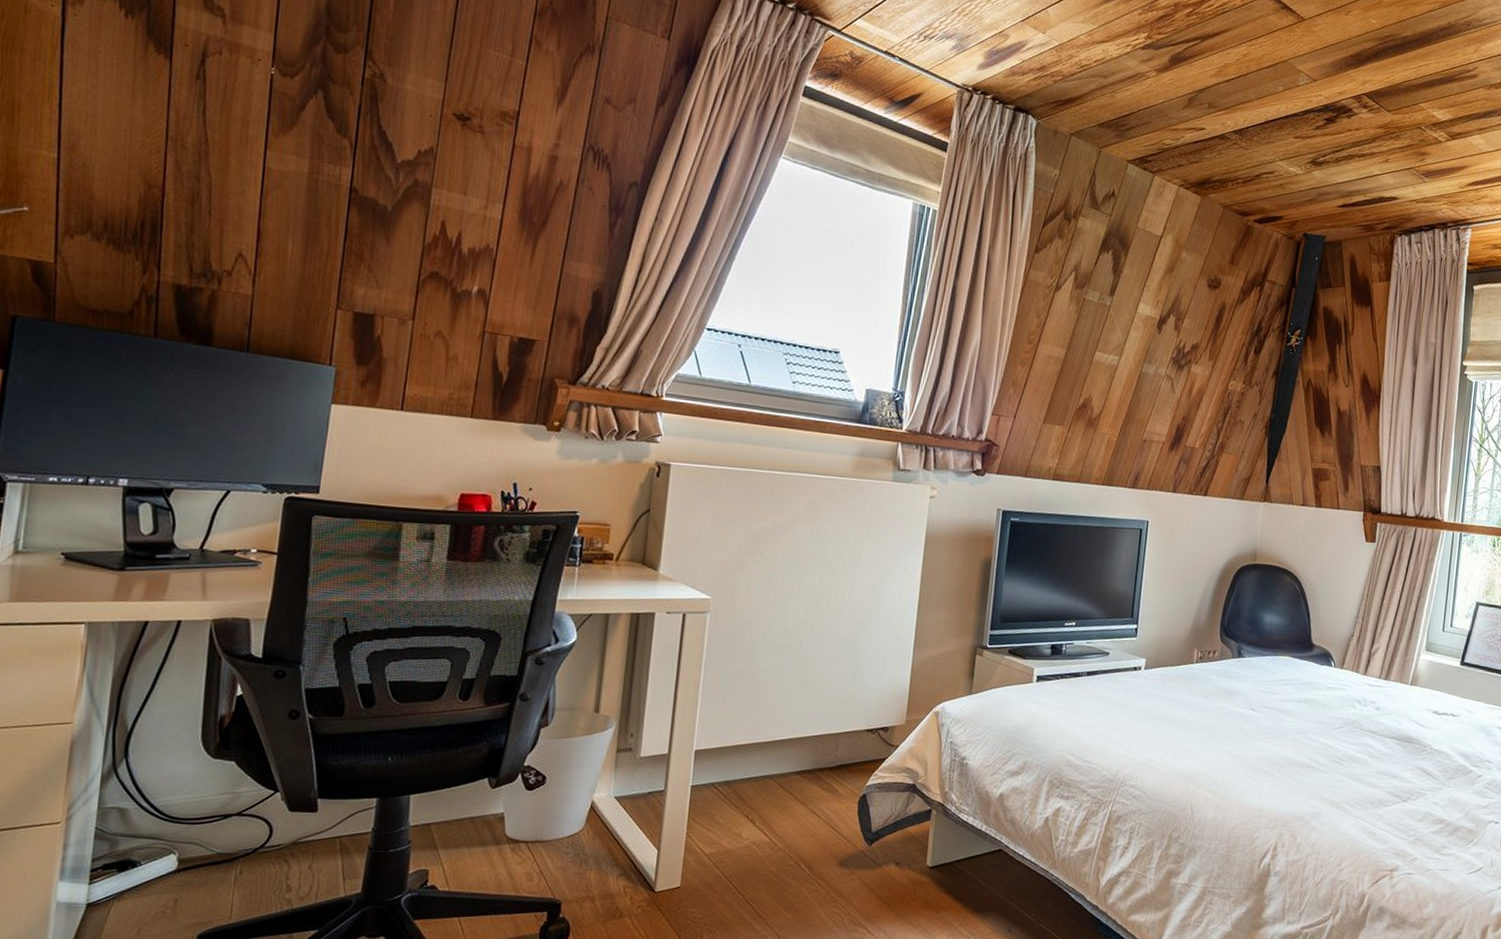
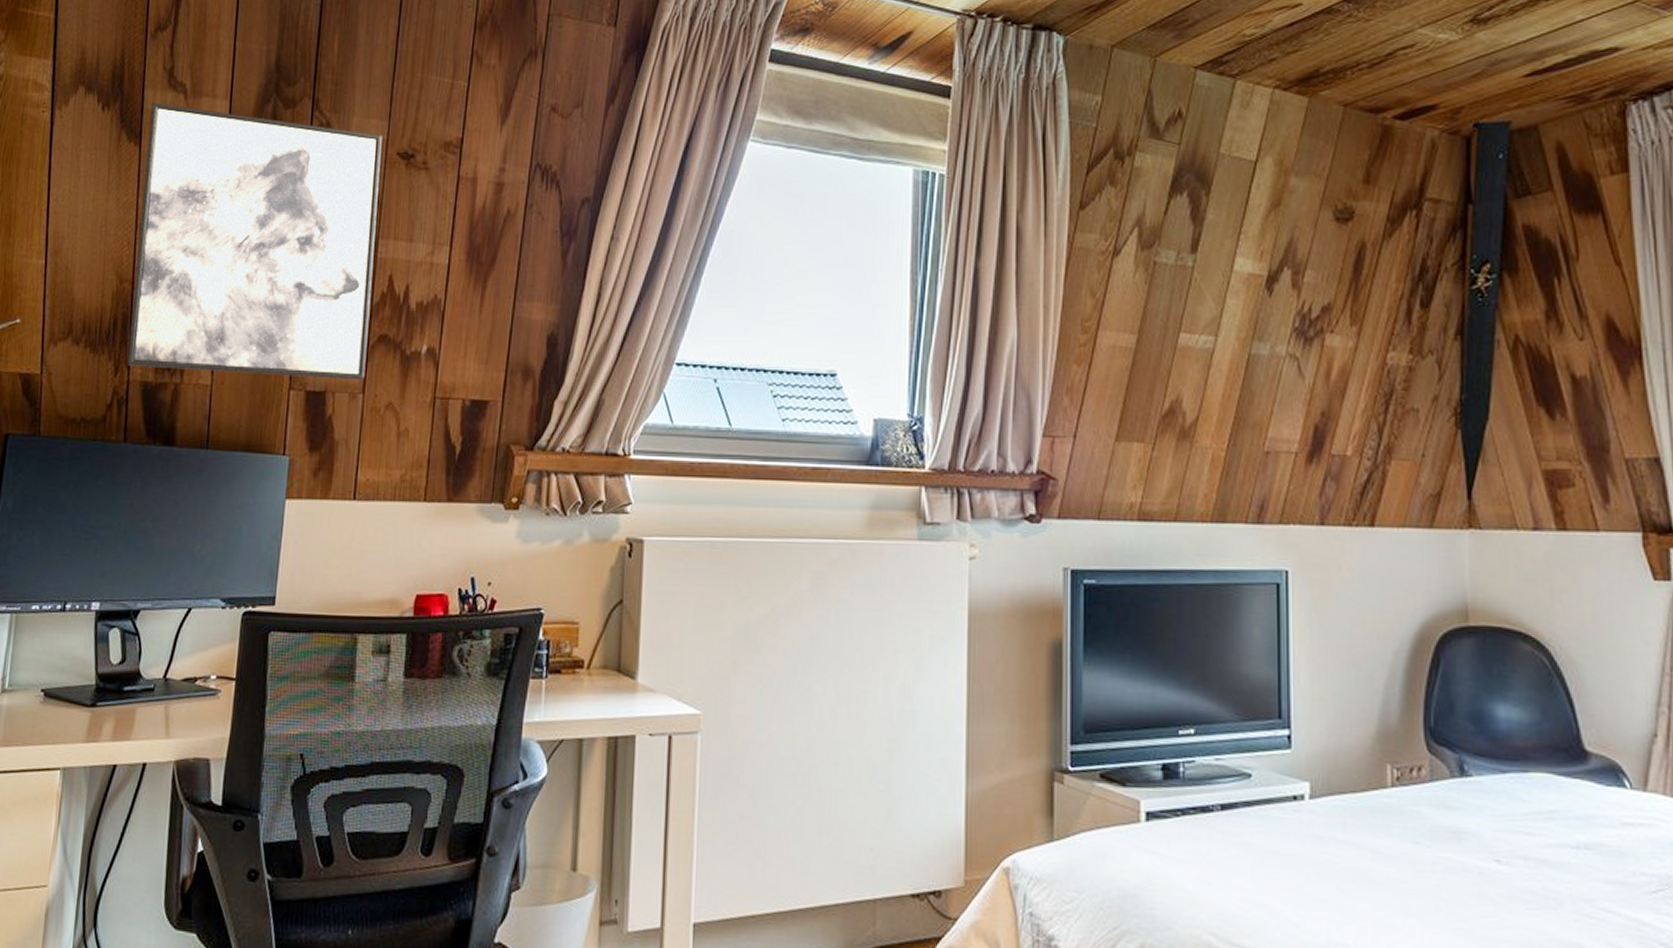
wall art: none [157,20,438,309] -> present [127,102,382,380]

